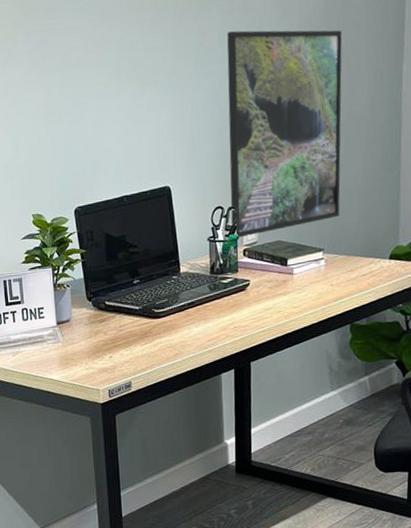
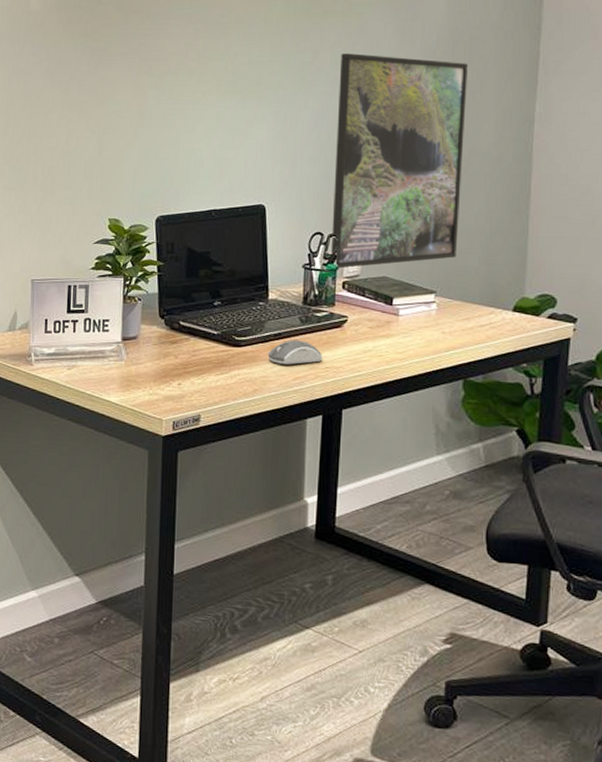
computer mouse: none [184,306,231,329] -> present [267,339,322,364]

